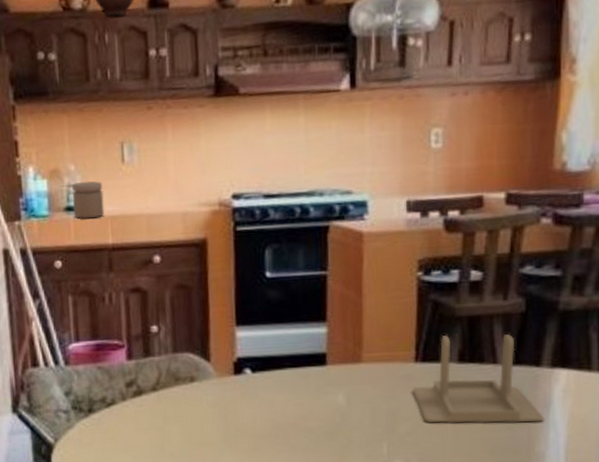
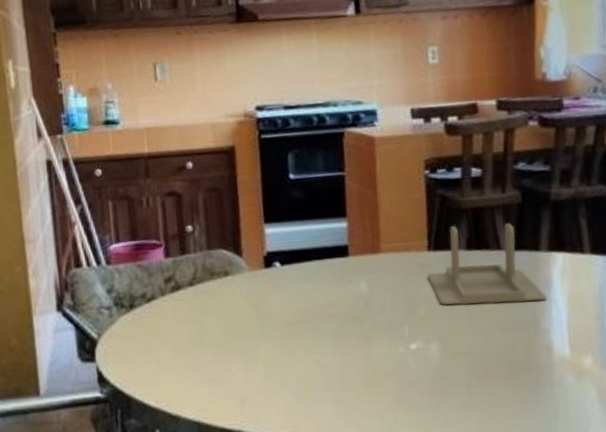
jar: present [72,181,105,219] -> none [110,97,140,131]

